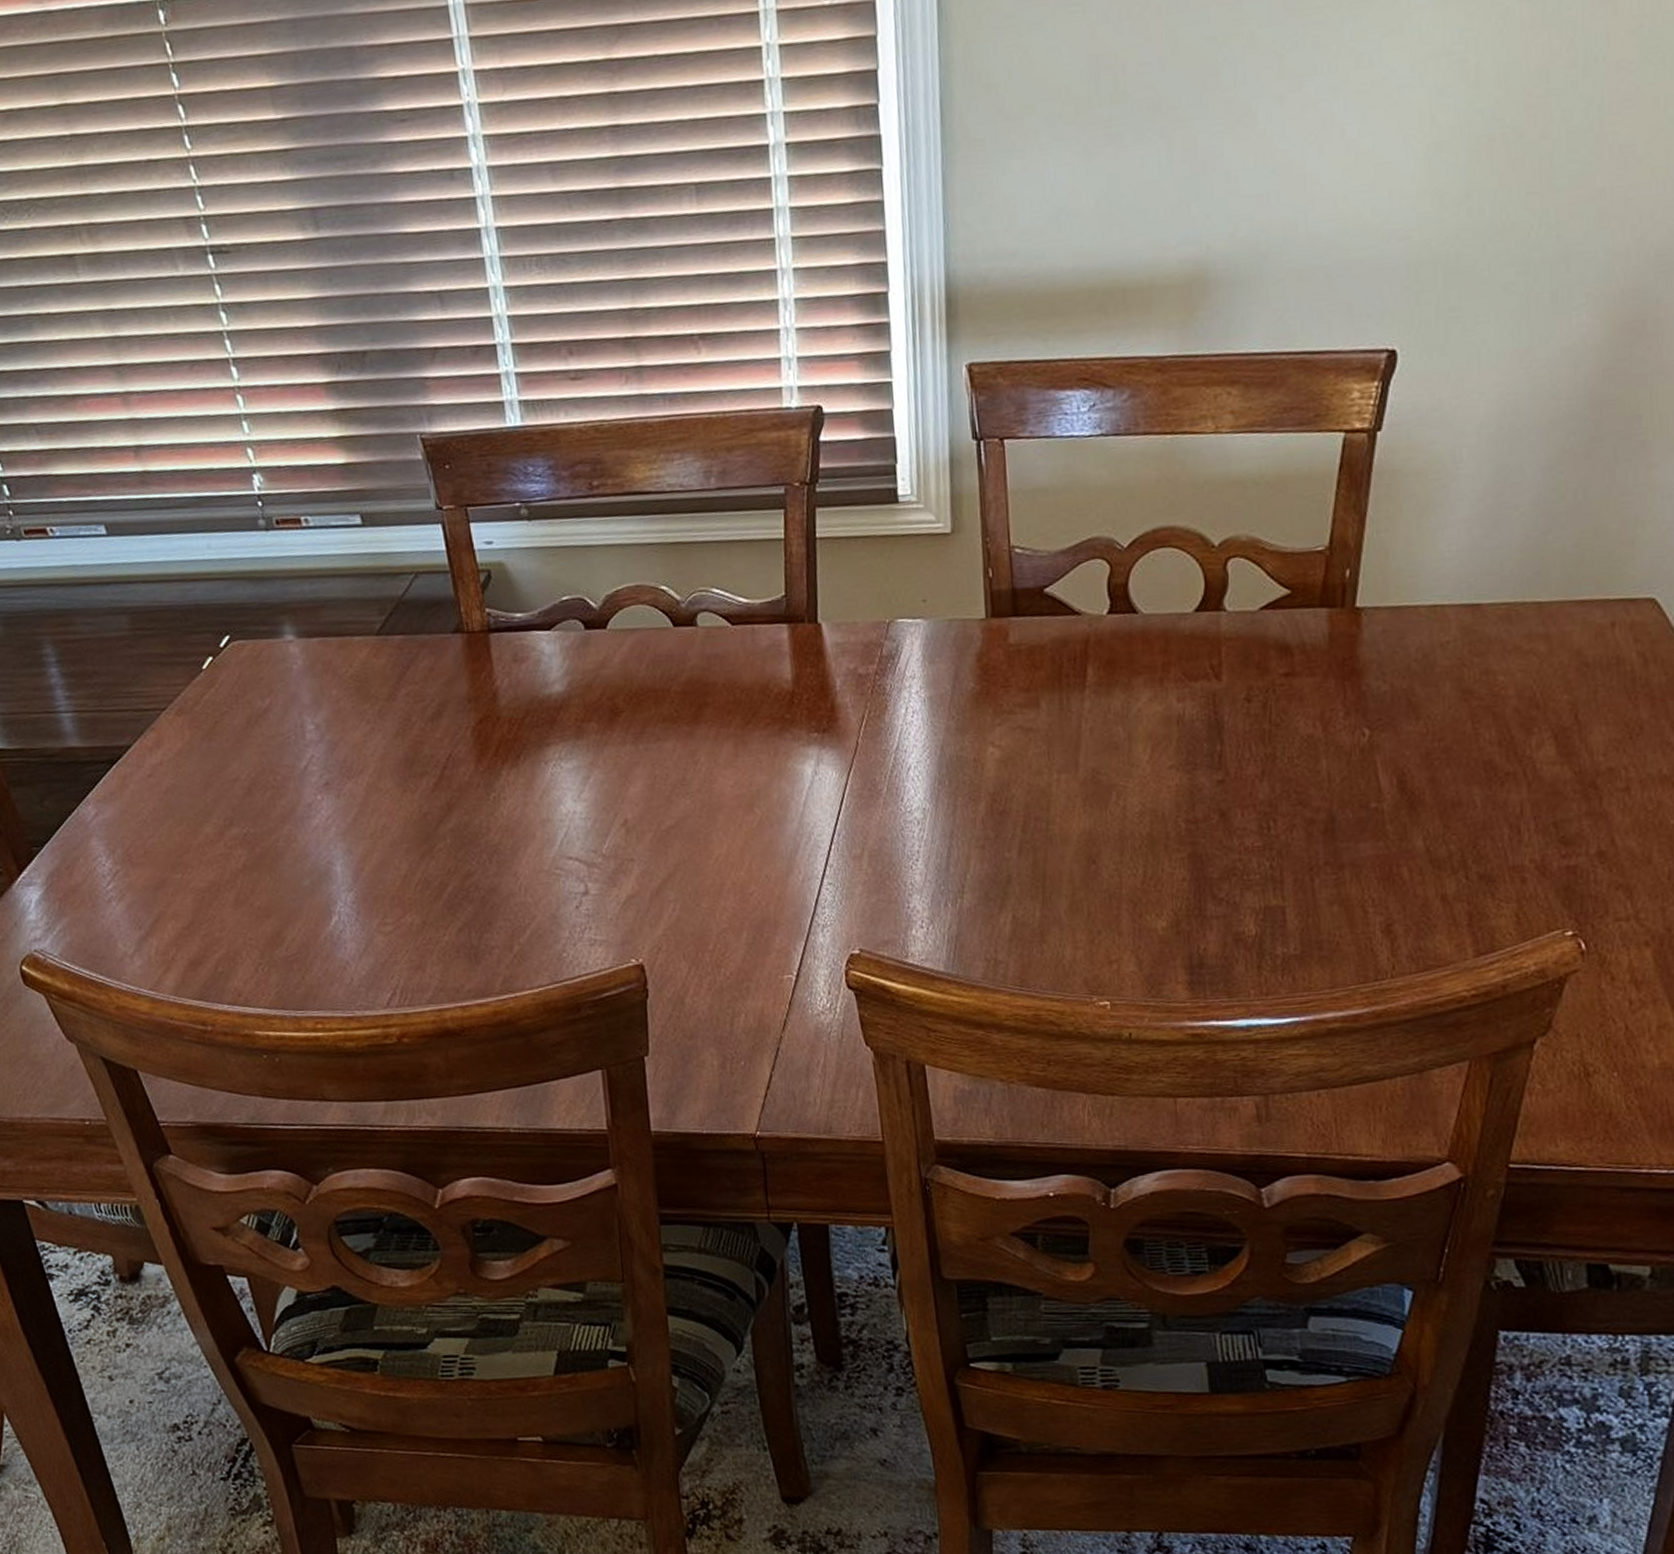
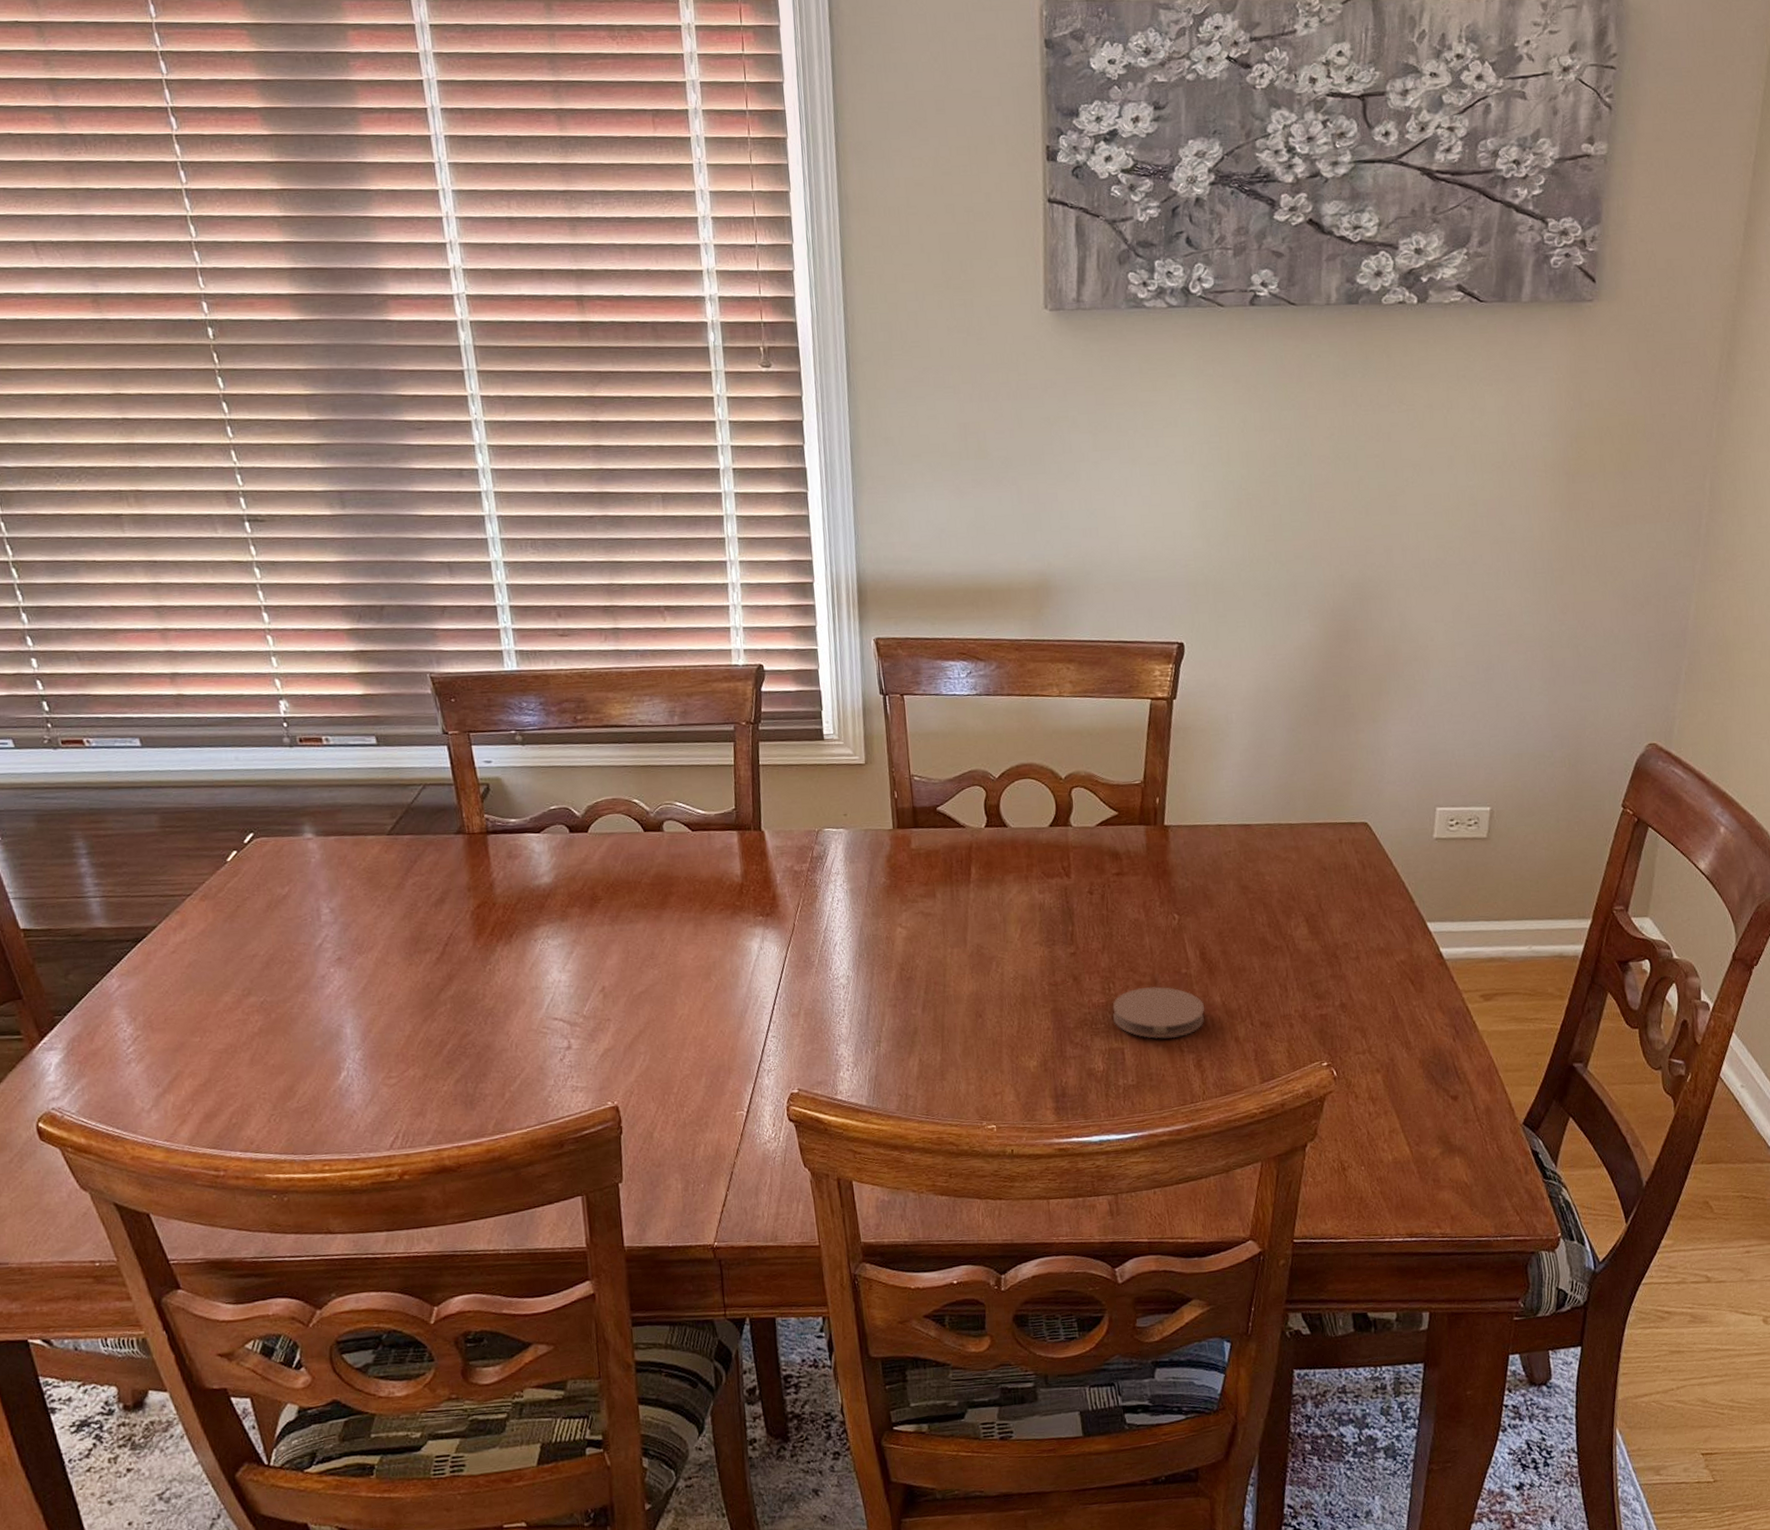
coaster: none [1272,825,1401,895] -> present [1113,986,1205,1039]

